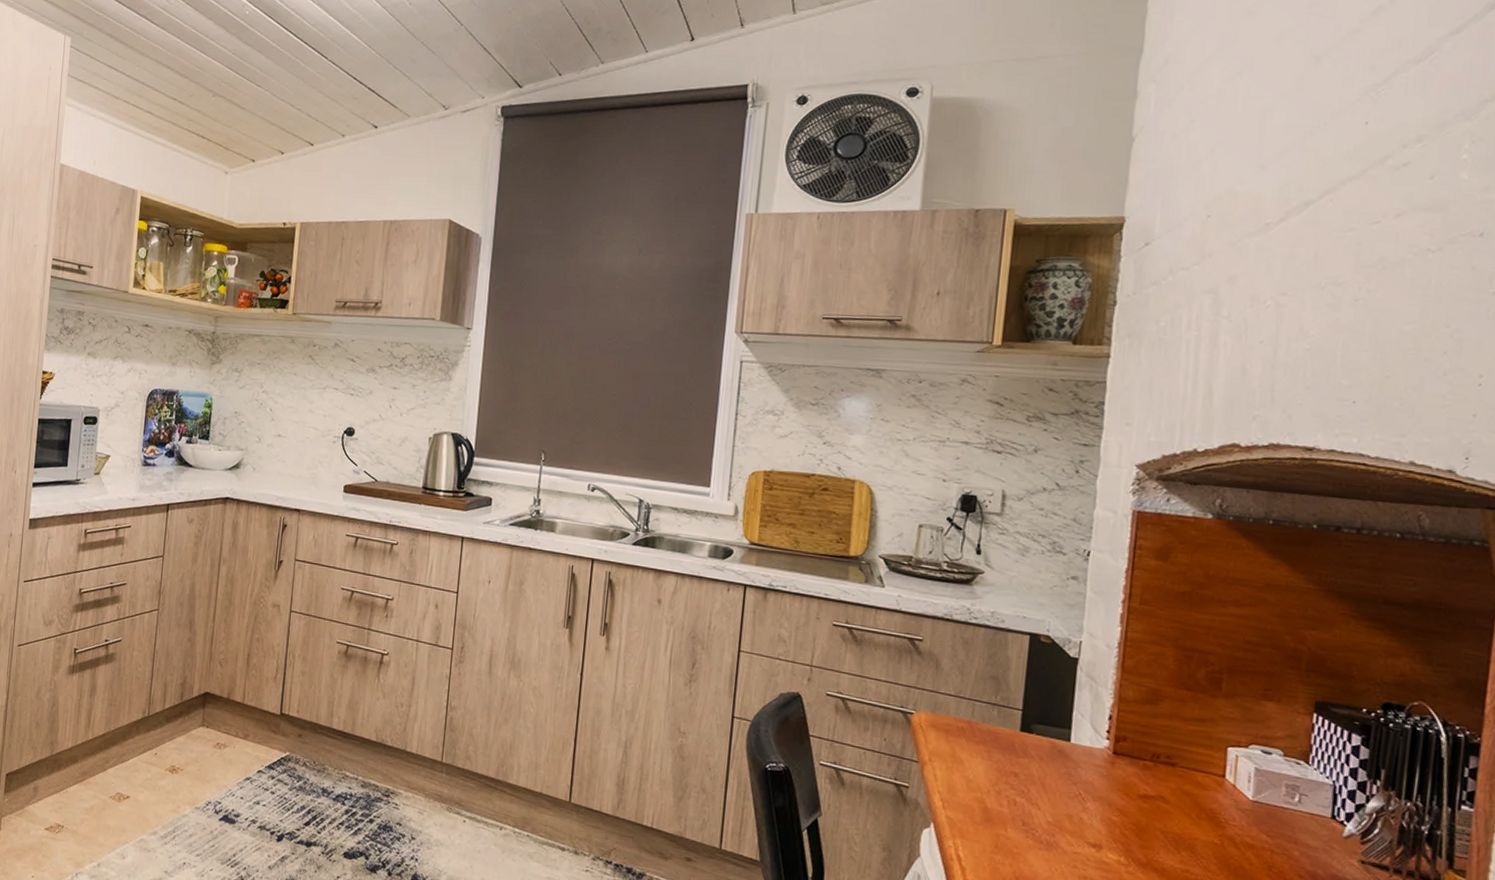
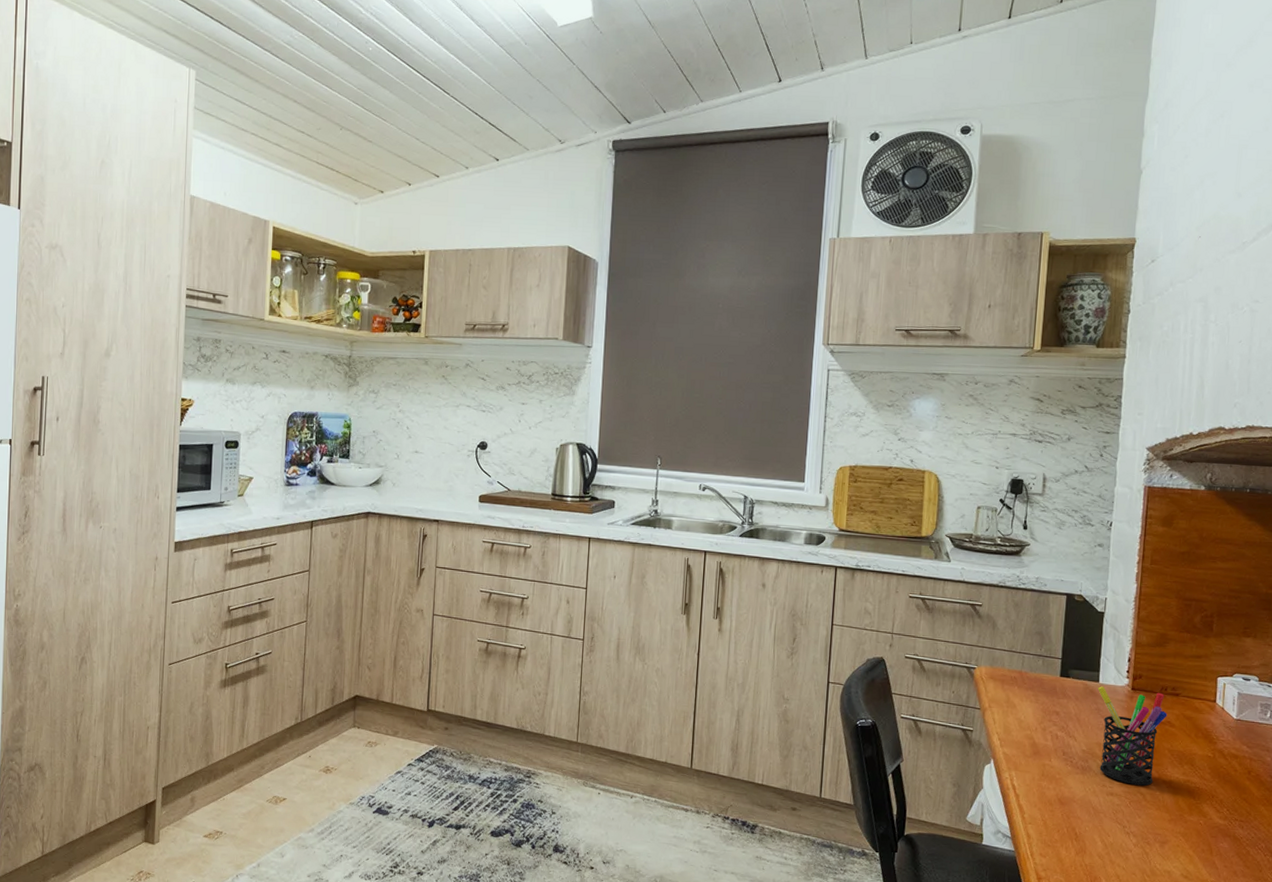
pen holder: none [1068,747,1160,872] -> present [1097,686,1167,786]

